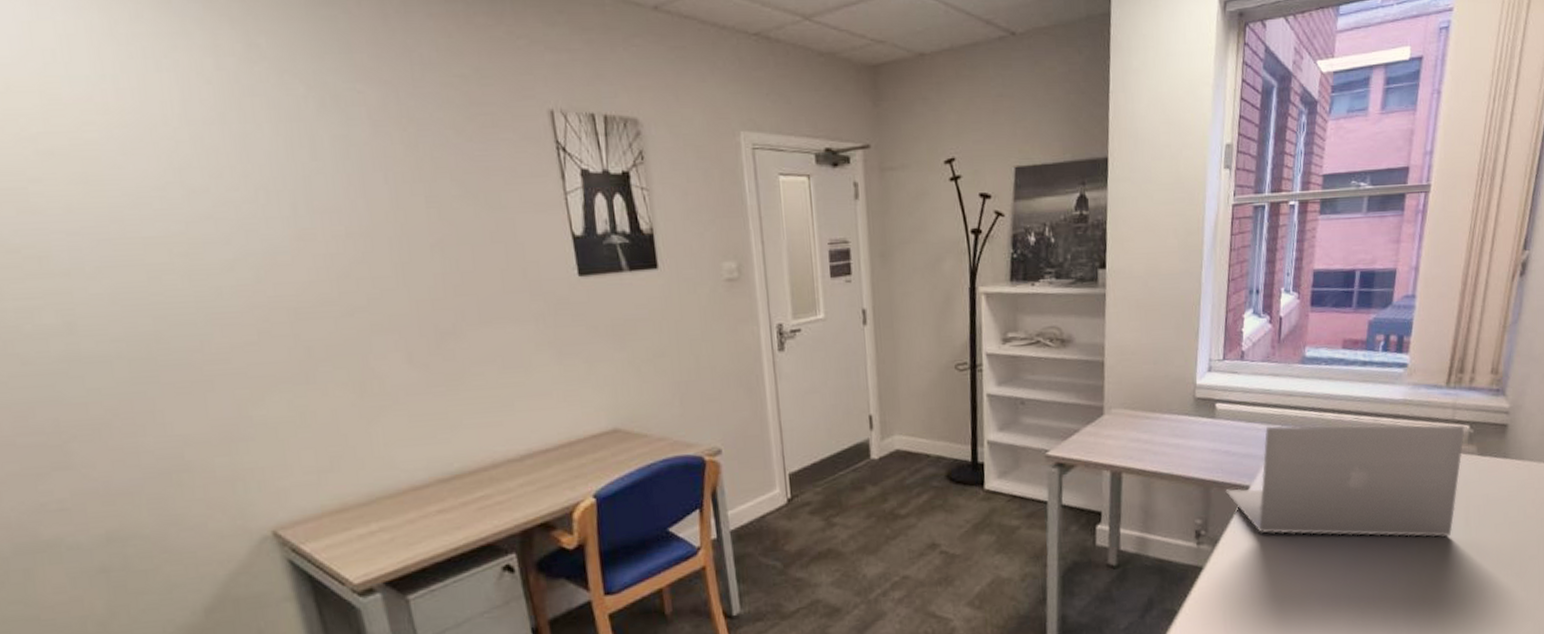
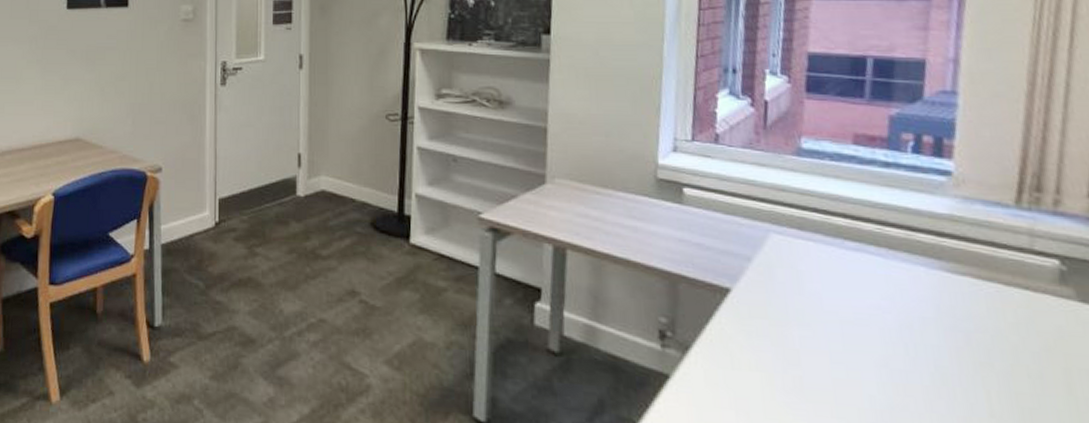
laptop: present [1225,424,1465,537] -> none [698,222,1052,404]

